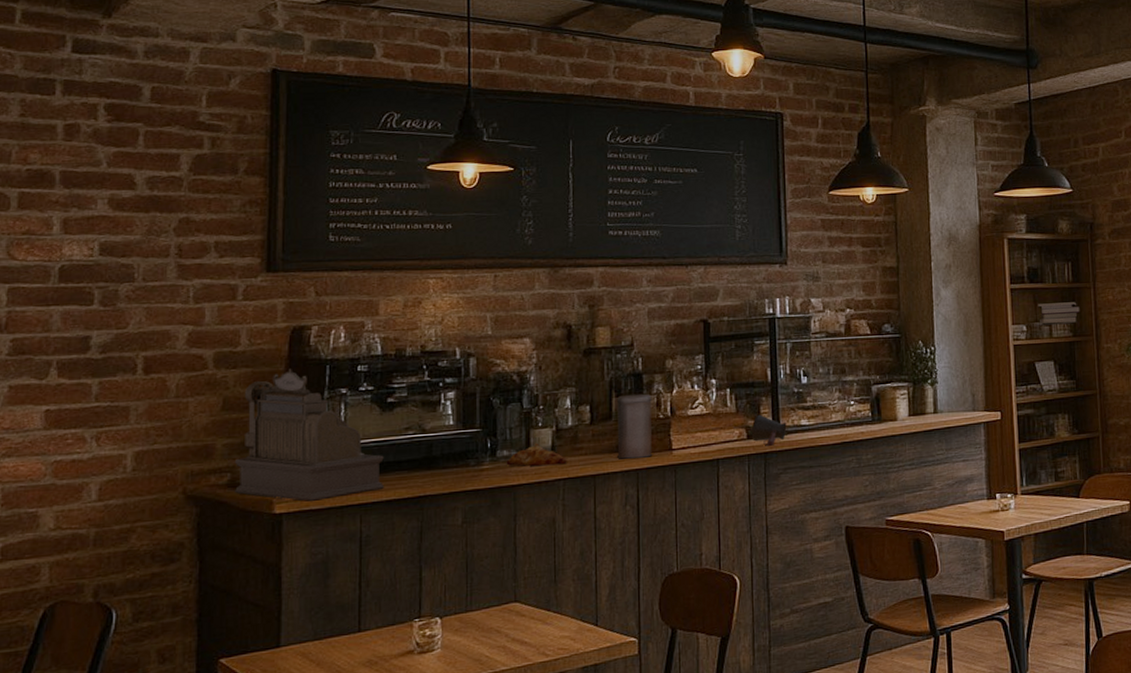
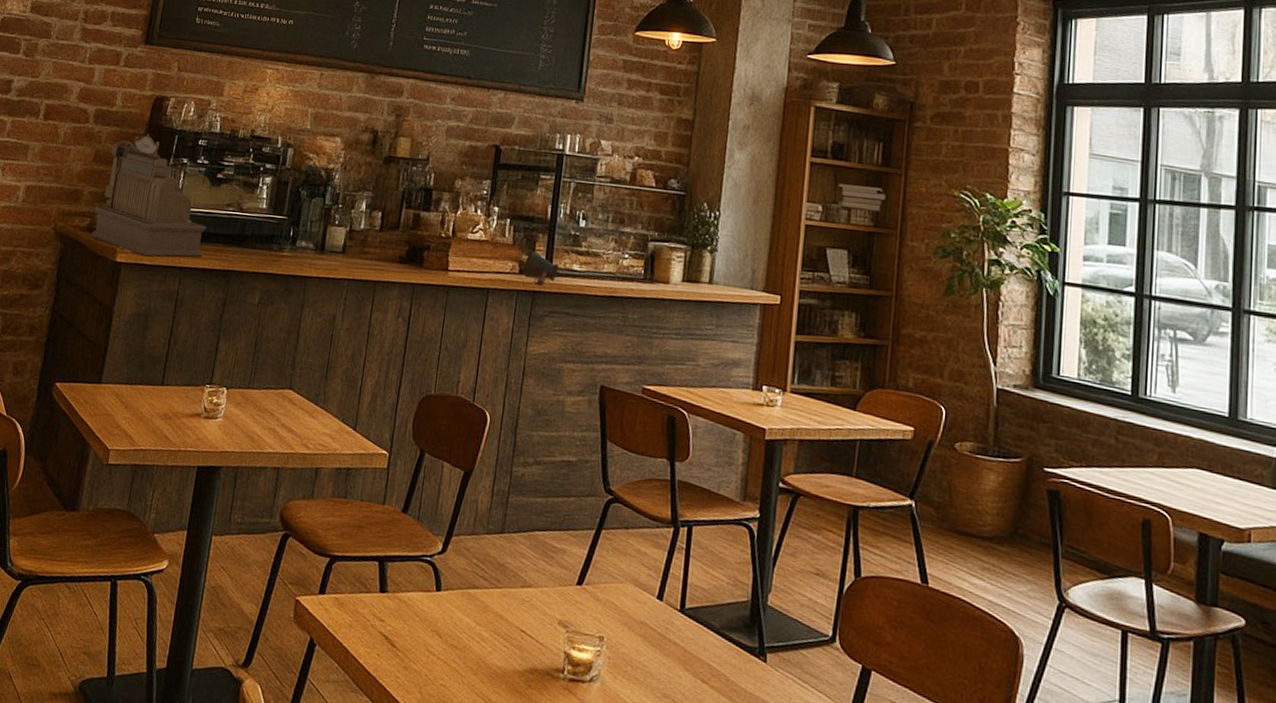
croissant: present [506,443,567,467] -> none [302,239,354,266]
canister: present [616,393,652,460] -> none [398,207,438,274]

